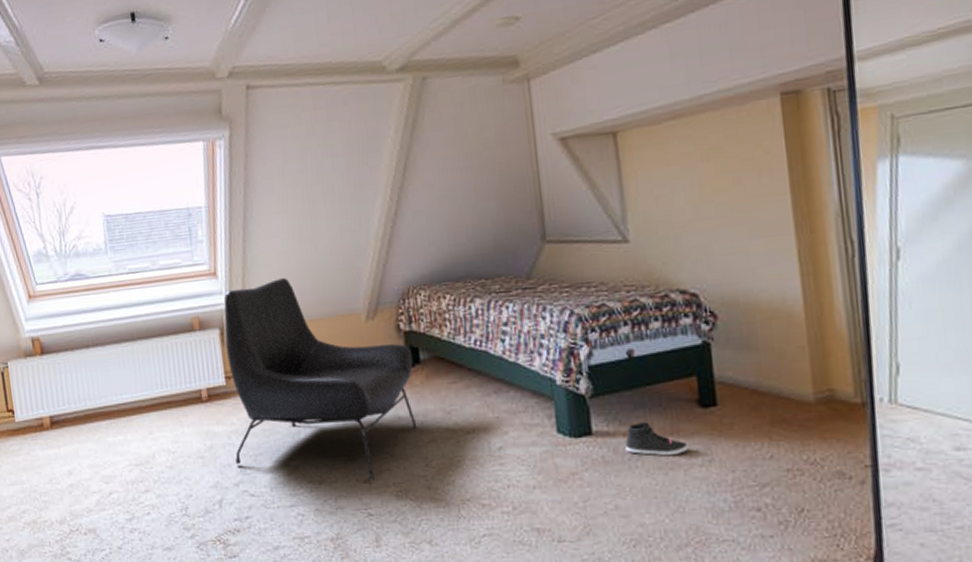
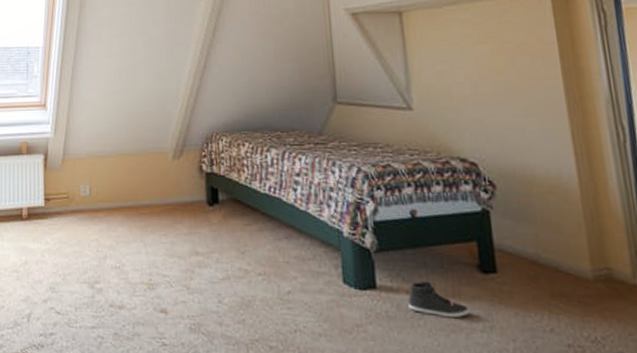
chair: present [224,278,418,481] -> none [46,115,213,311]

